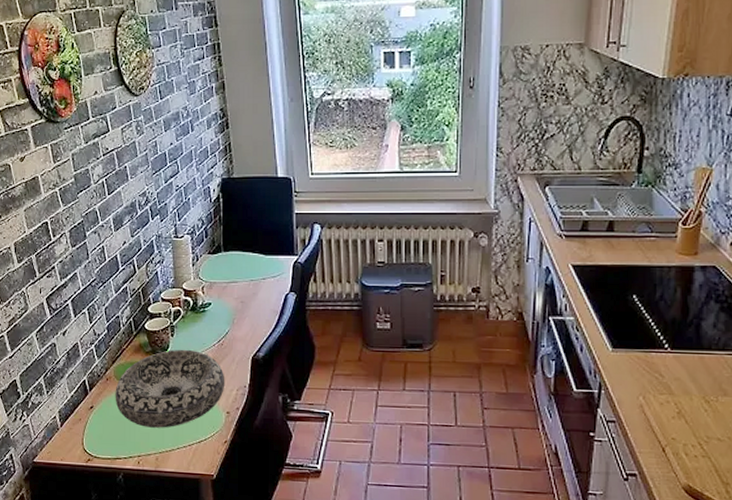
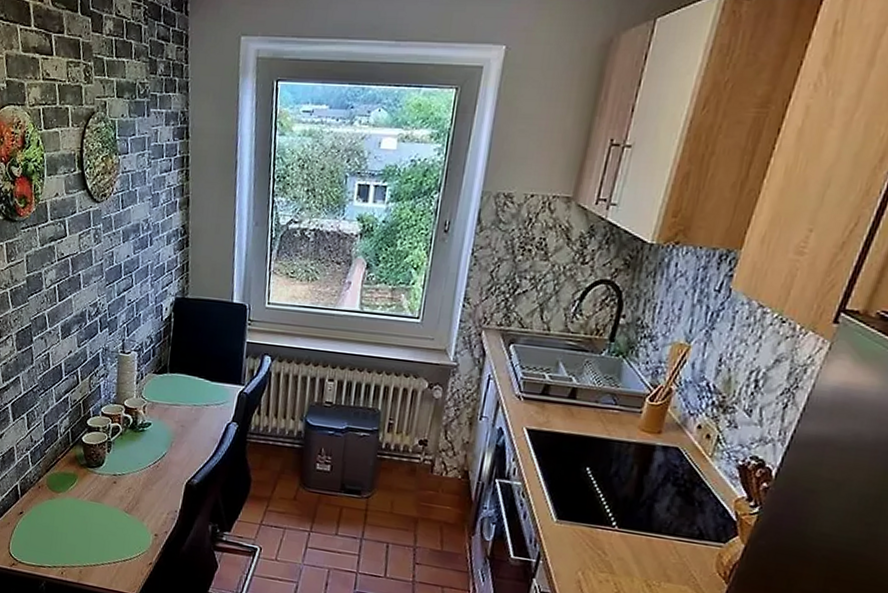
decorative bowl: present [115,349,225,428] -> none [45,465,157,543]

